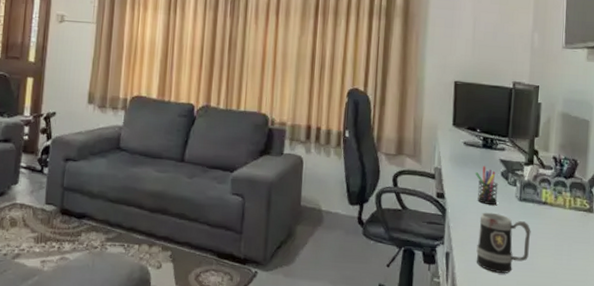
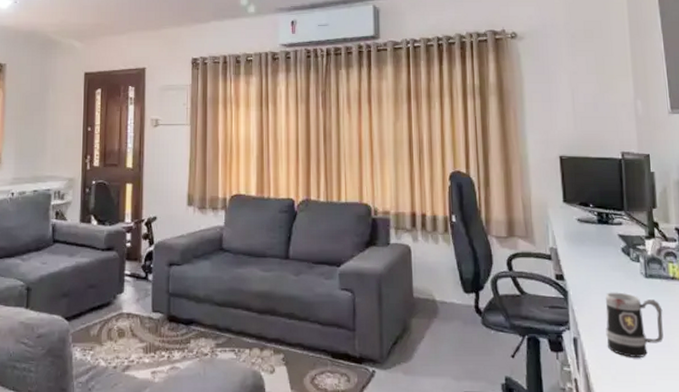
pen holder: present [475,166,499,206] -> none [593,243,622,284]

